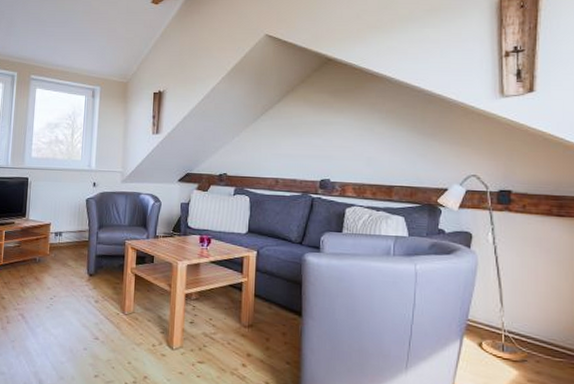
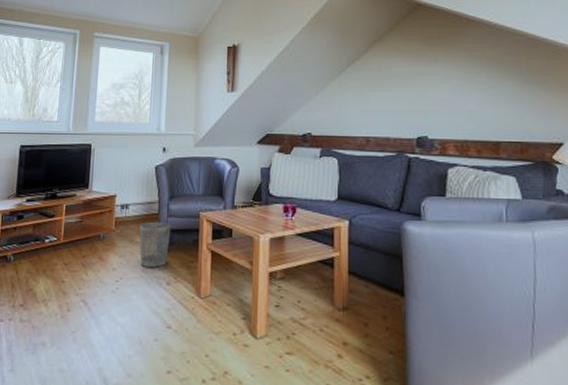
wastebasket: none [71,247,100,288] -> present [139,221,172,267]

